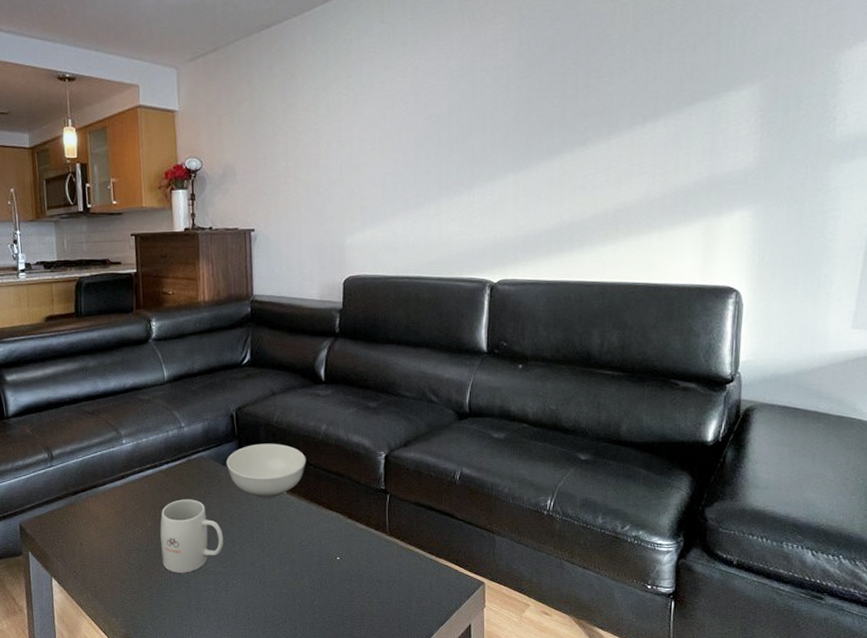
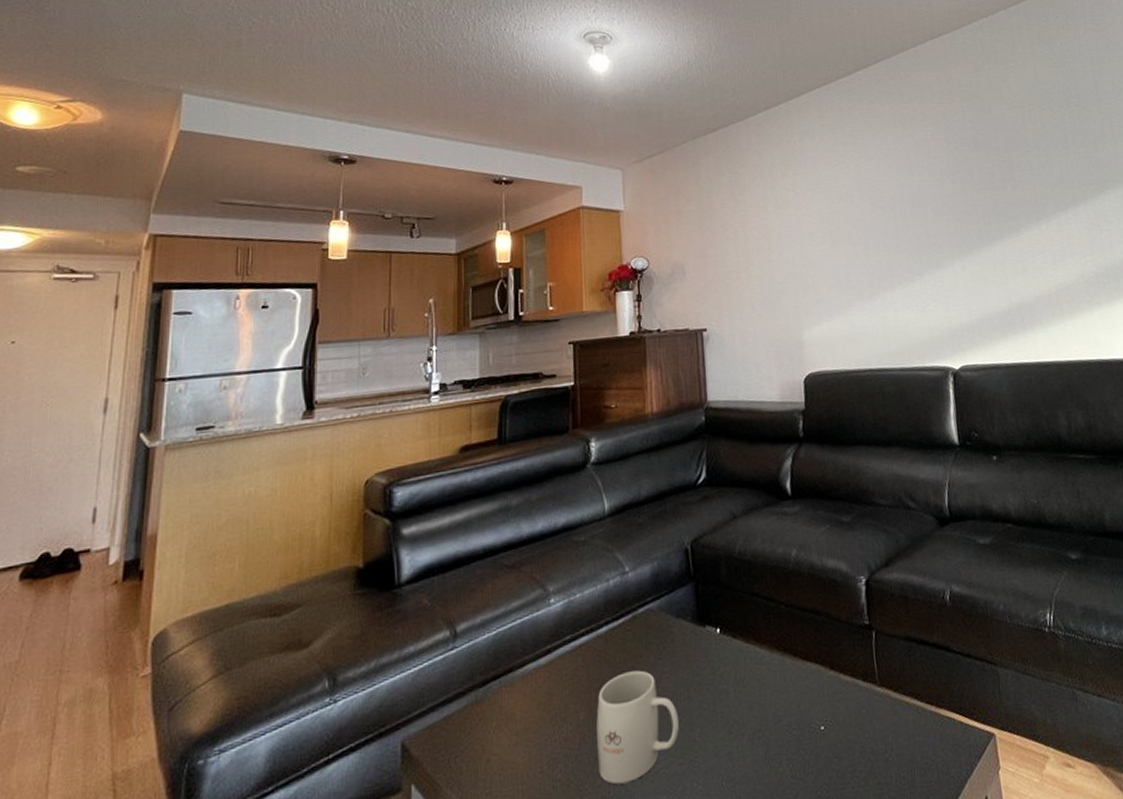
bowl: present [226,443,306,498] -> none [680,580,777,658]

